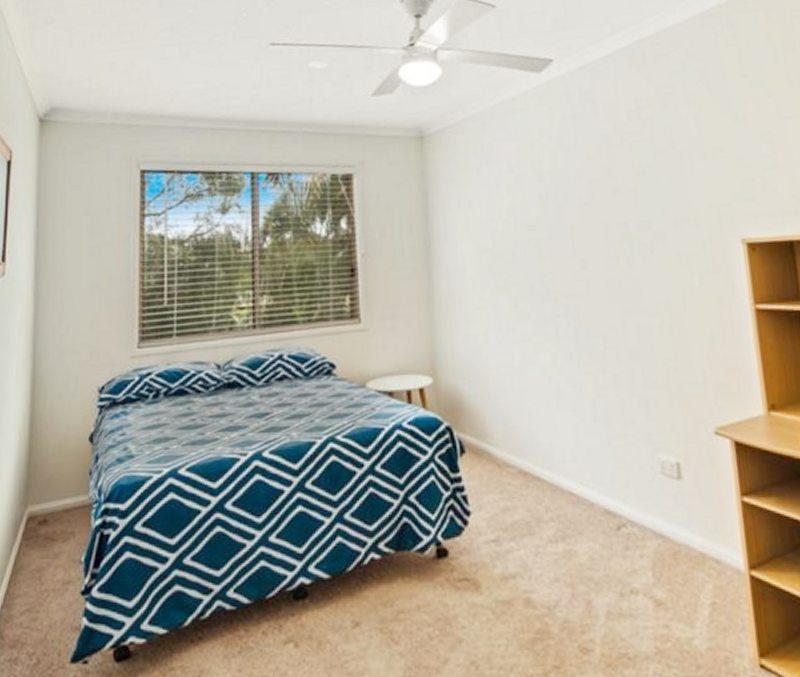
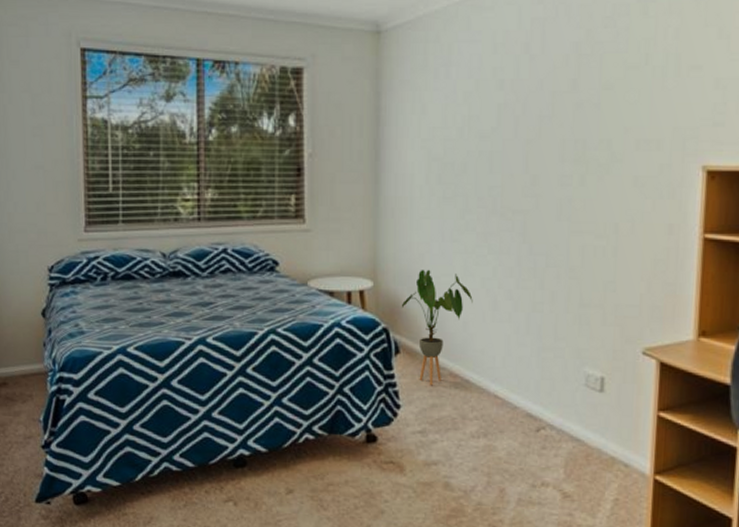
house plant: none [464,360,536,487] -> present [402,269,473,386]

